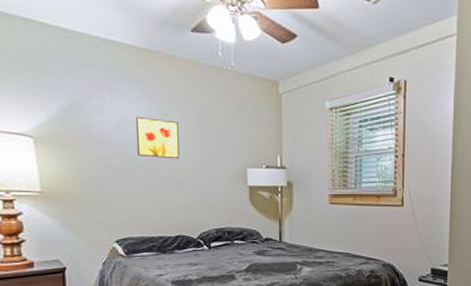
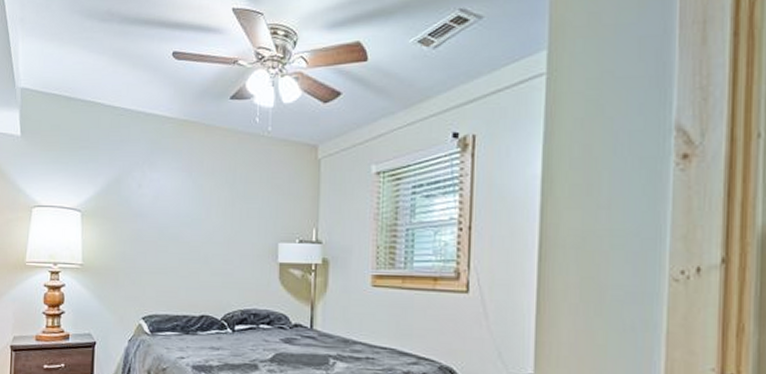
wall art: present [136,116,180,160] -> none [169,188,211,233]

